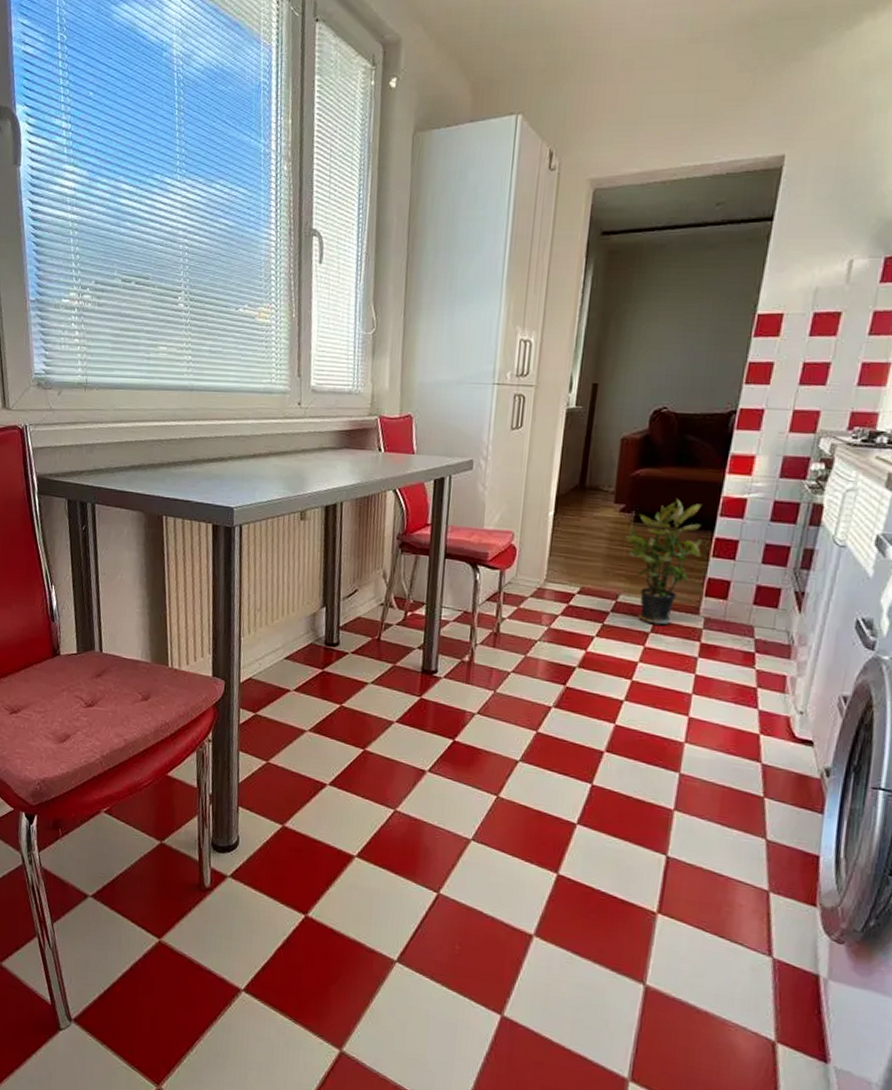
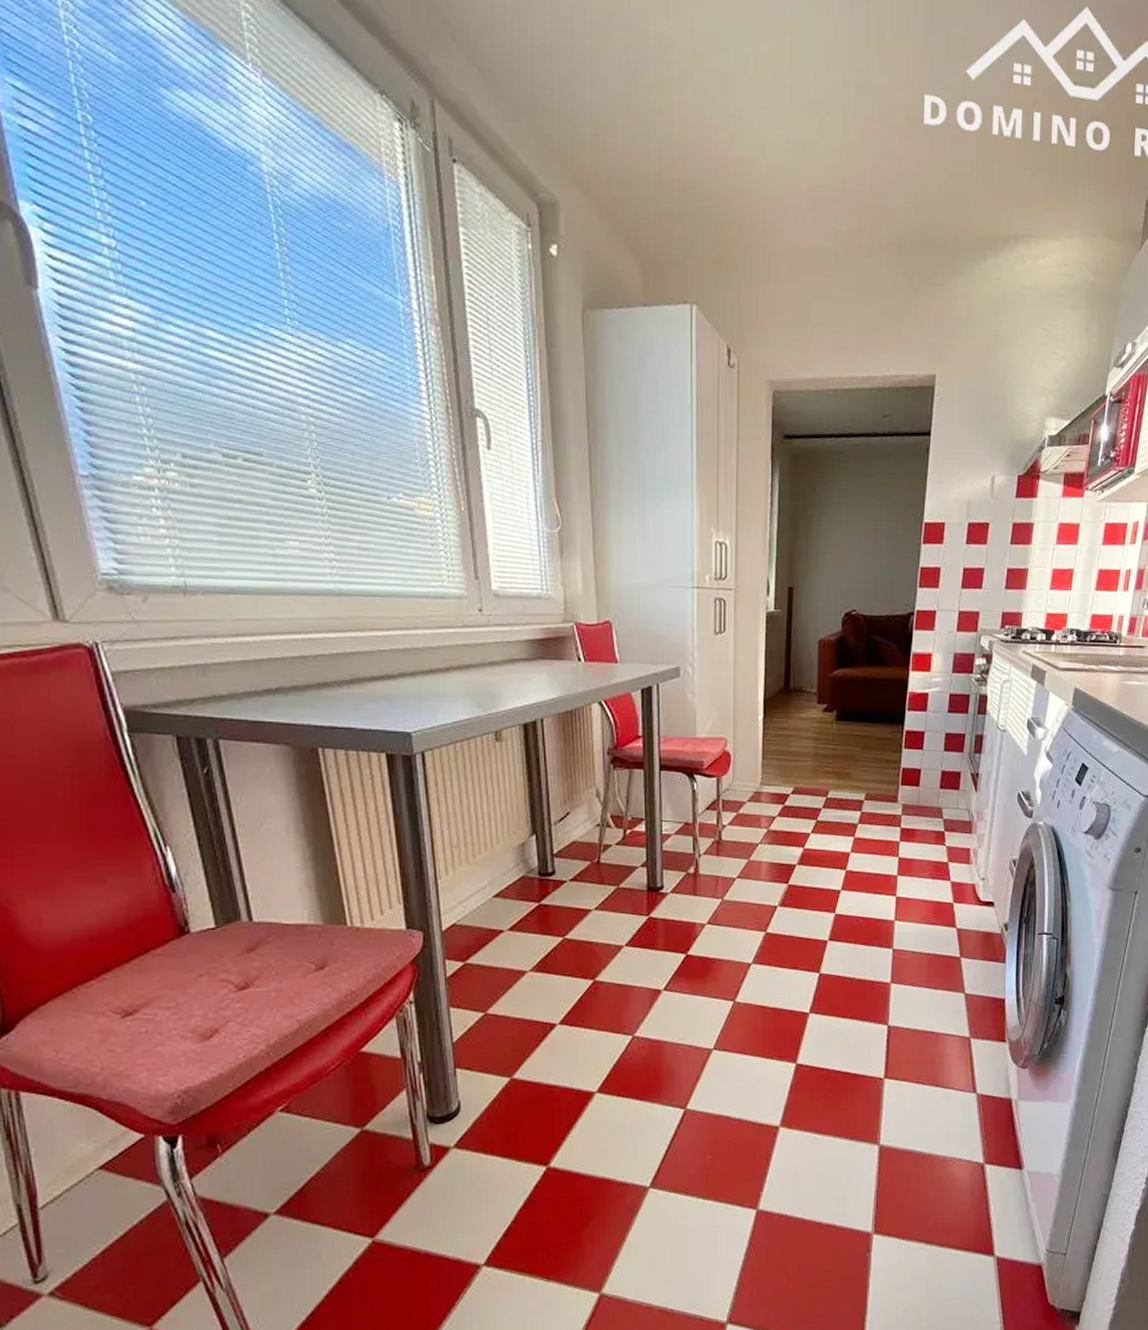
potted plant: present [625,499,703,625] -> none [830,697,895,816]

